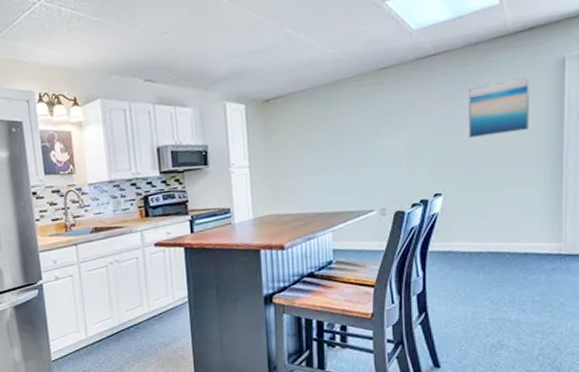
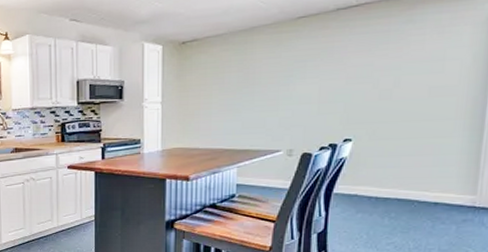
wall art: present [467,76,529,138] -> none [384,30,456,87]

